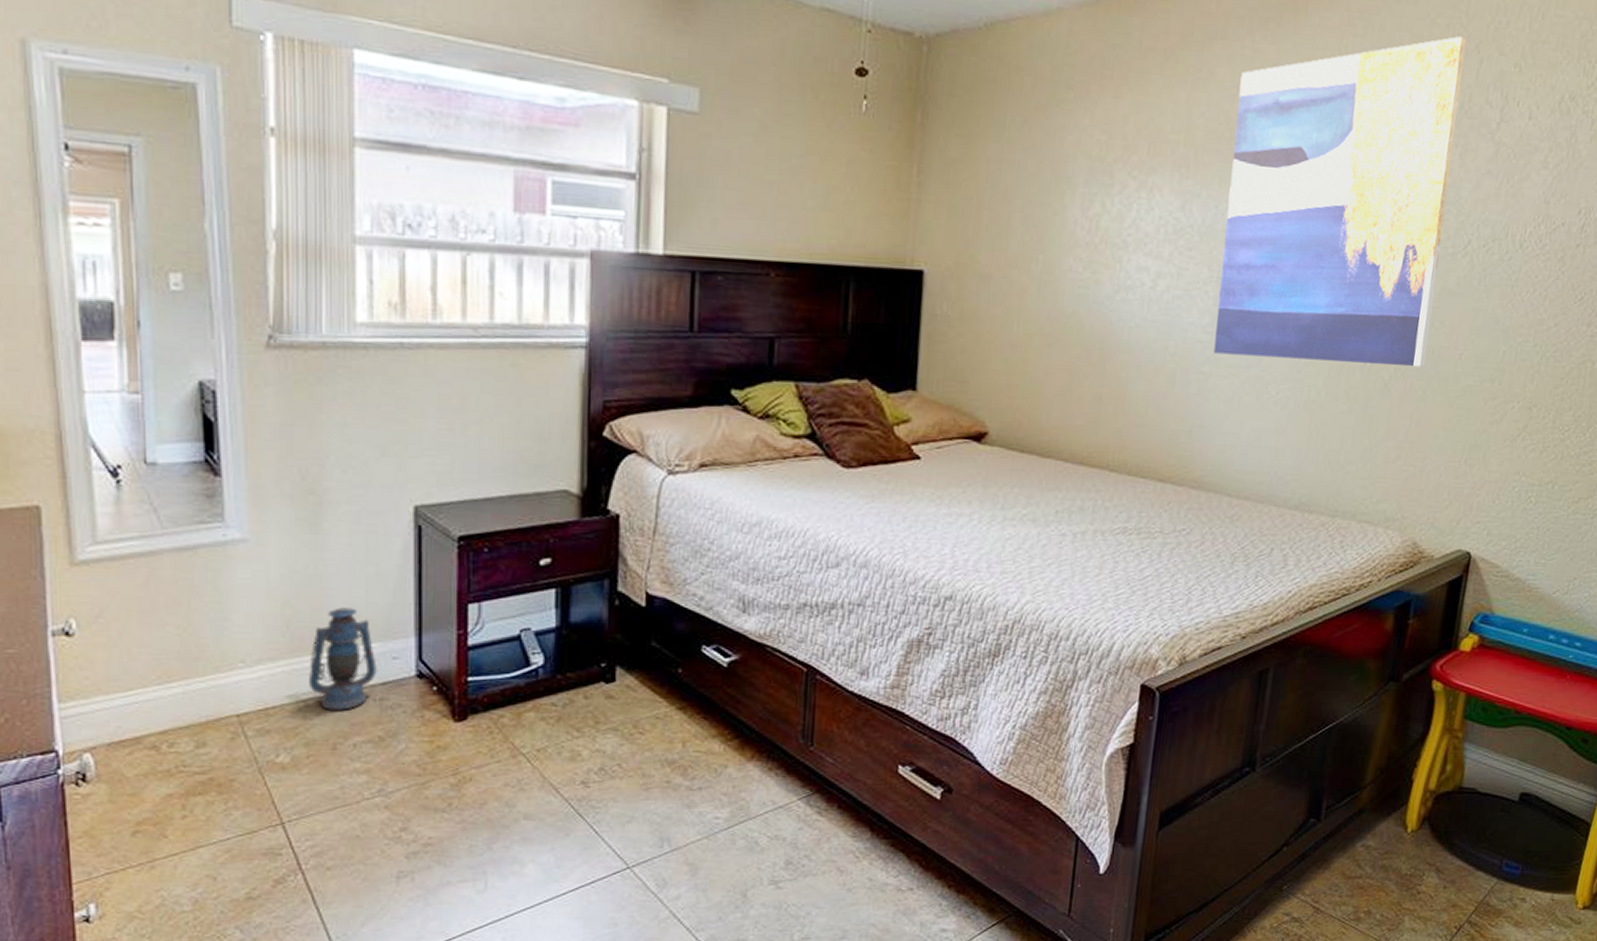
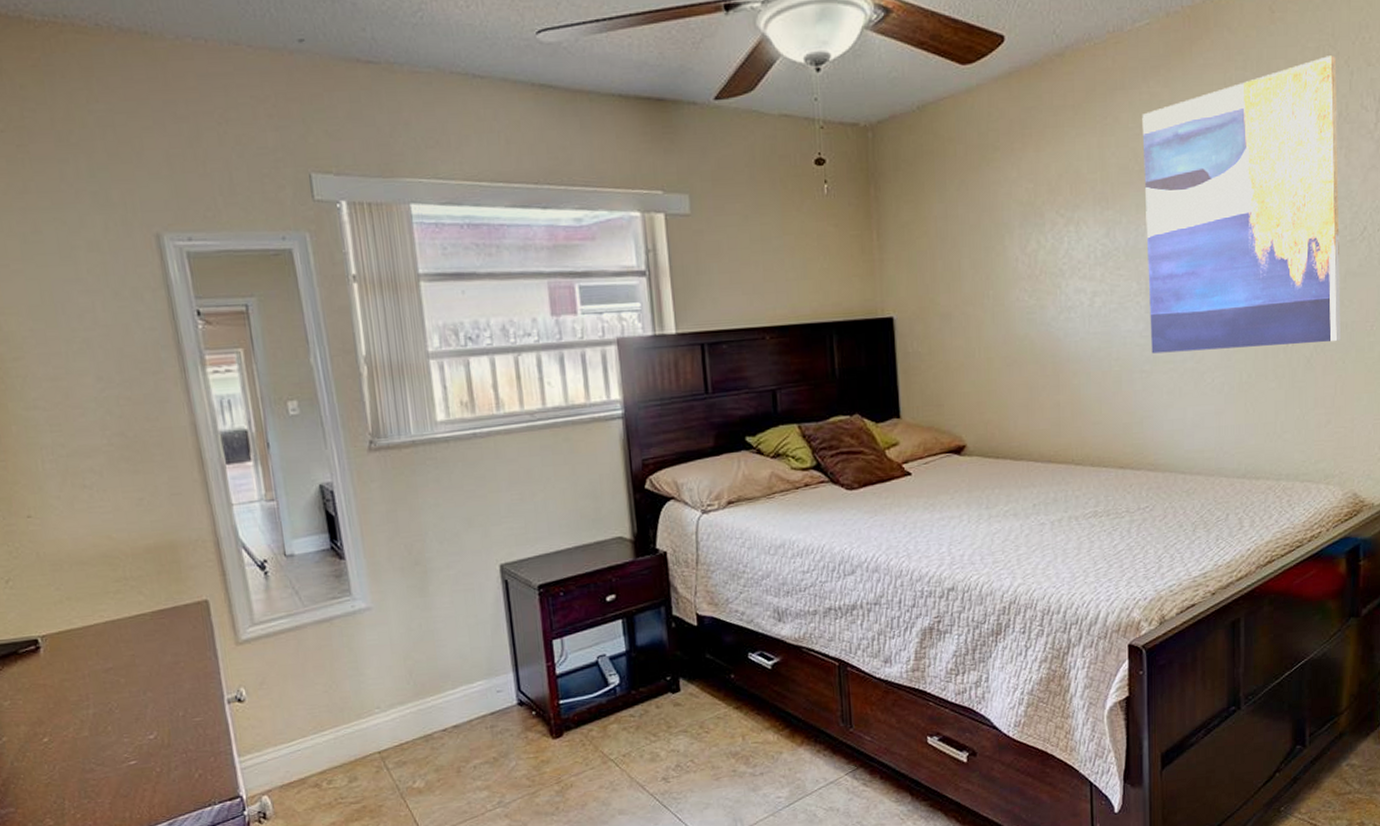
lantern: present [309,607,377,712] -> none [431,654,486,741]

